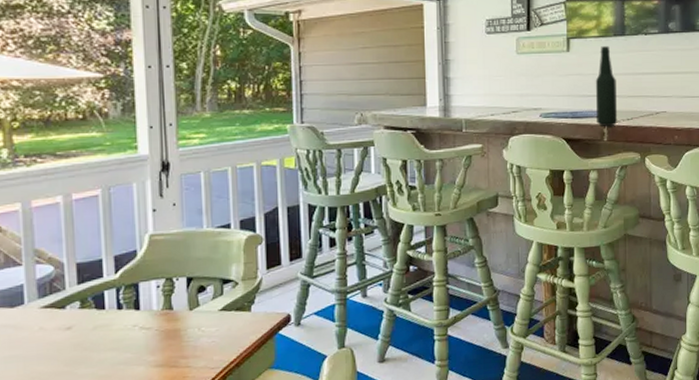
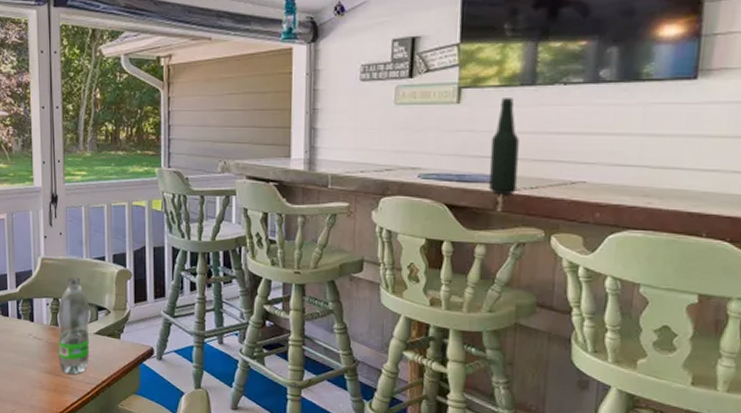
bottle: none [172,250,214,364] -> present [58,277,90,375]

